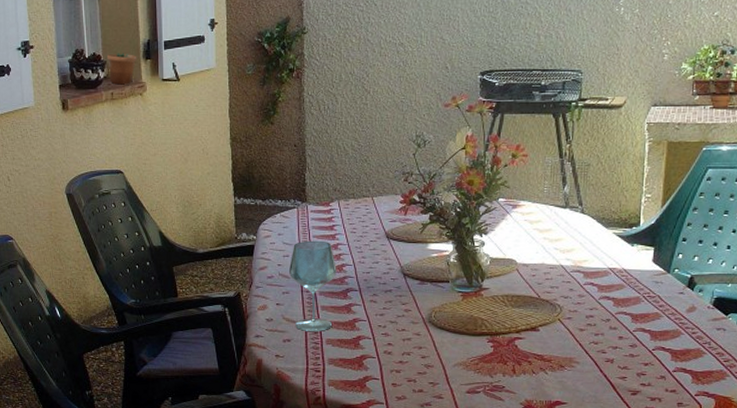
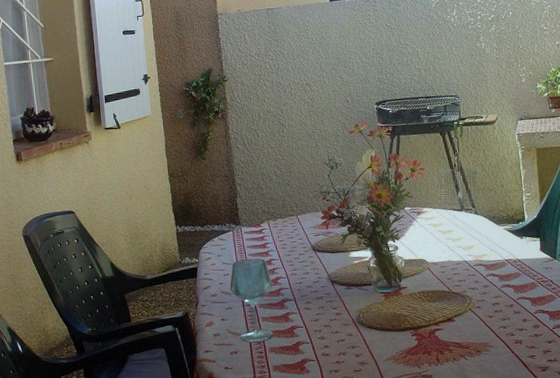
planter: present [106,53,137,85] -> none [54,108,82,136]

